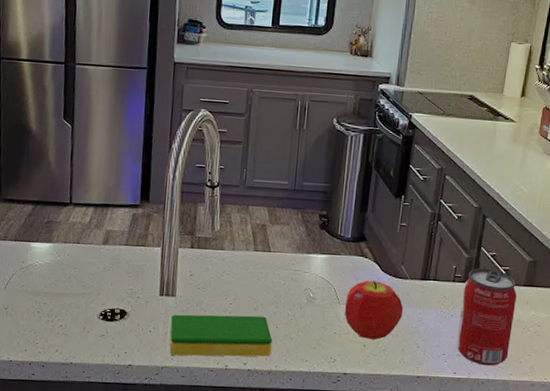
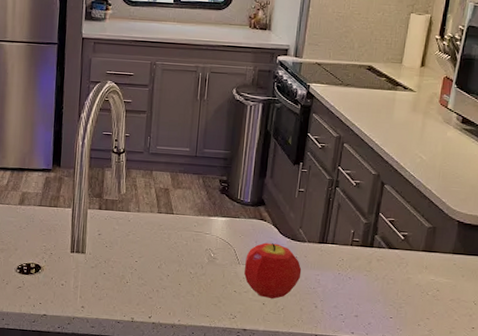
dish sponge: present [170,314,273,357] -> none [80,269,176,312]
beverage can: present [456,268,517,366] -> none [354,233,416,328]

